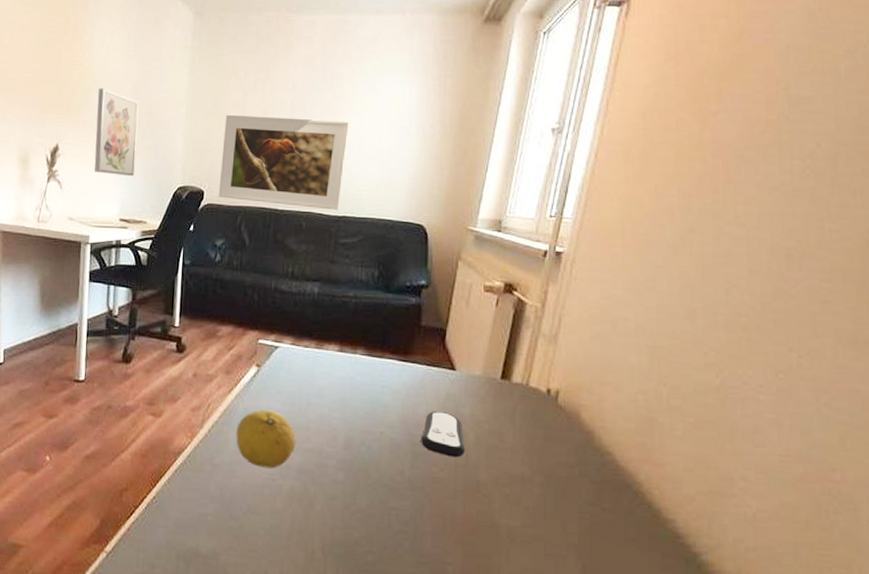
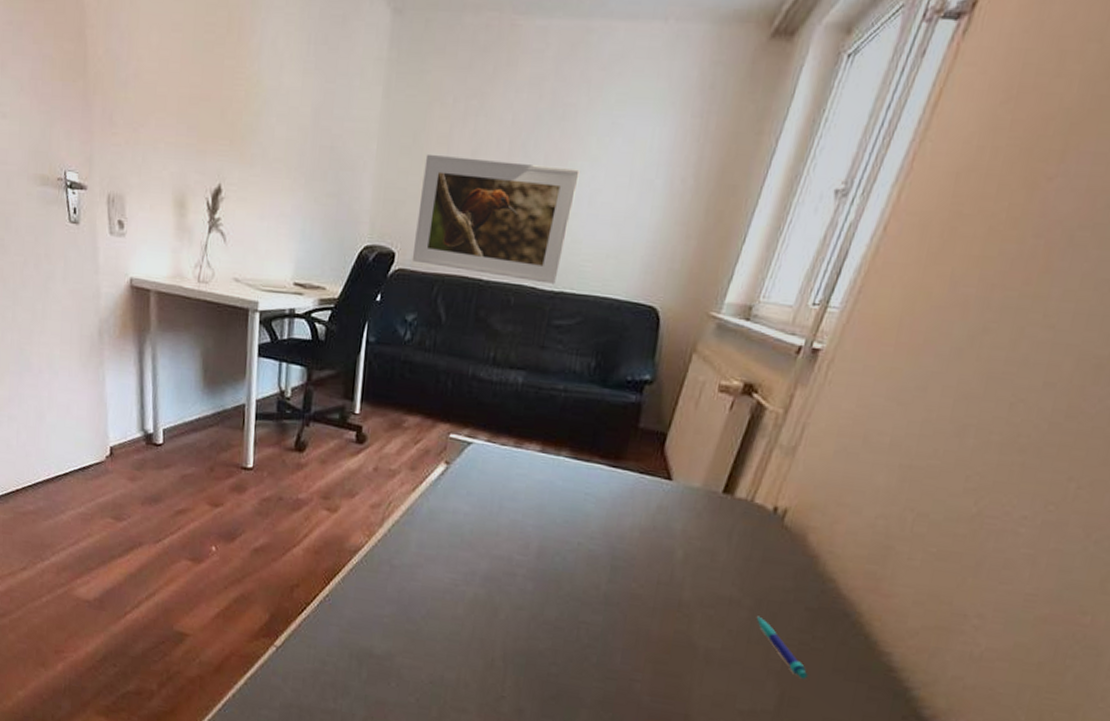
wall art: present [94,88,139,177] -> none [263,111,319,231]
fruit: present [236,409,296,469] -> none [418,510,484,574]
remote control: present [421,411,466,458] -> none [622,524,672,575]
pen: none [548,491,604,551] -> present [756,616,808,680]

